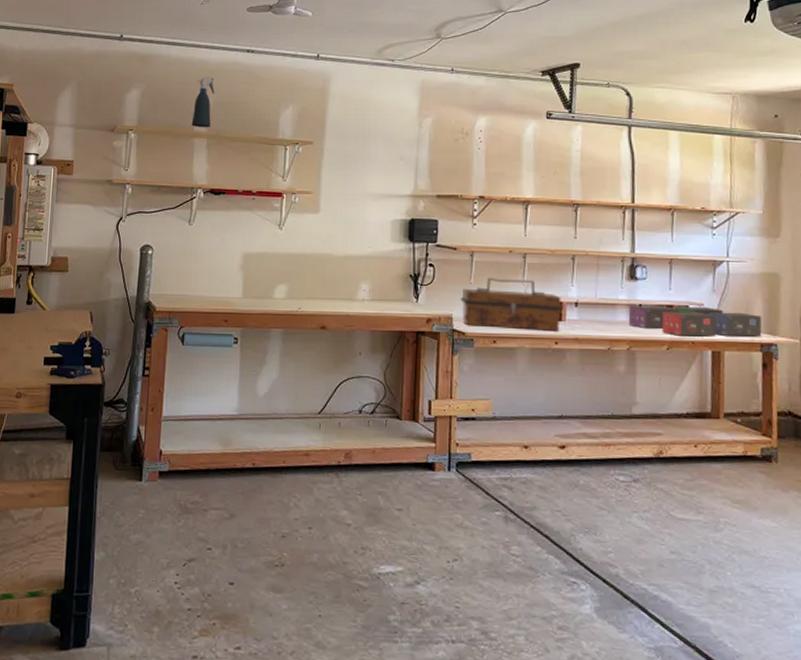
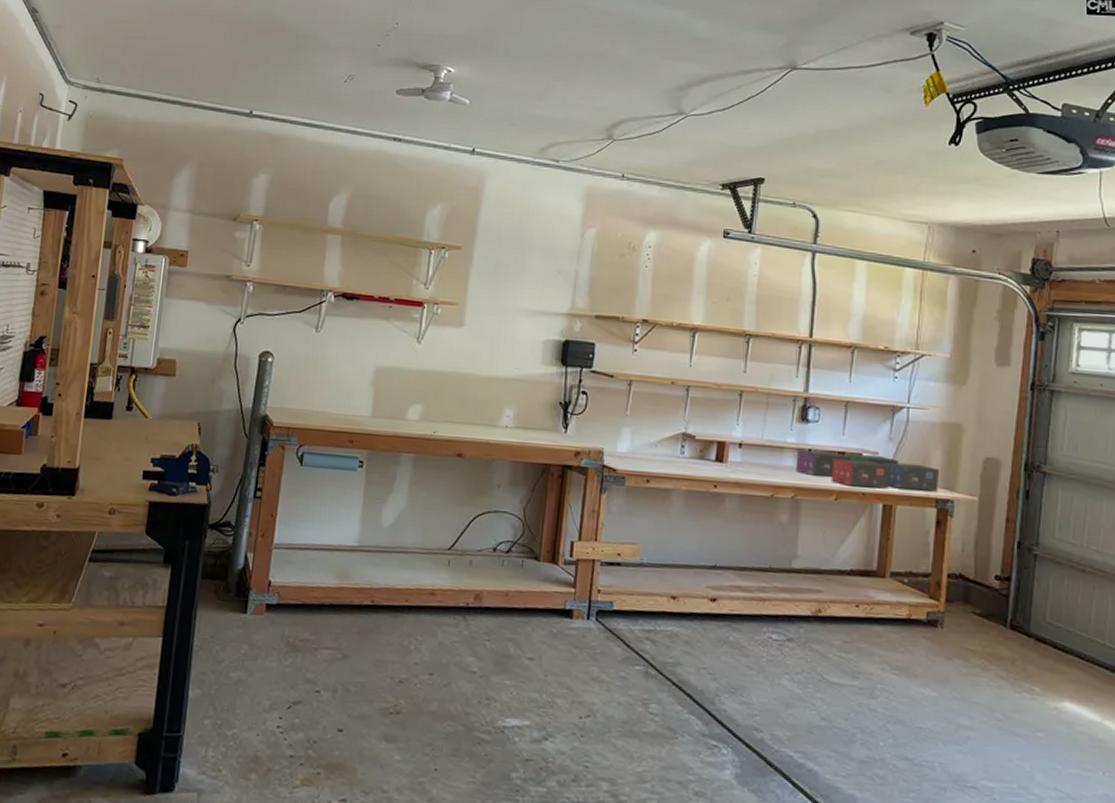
spray bottle: present [191,77,214,128] -> none [325,165,354,224]
toolbox: present [460,278,563,333] -> none [613,410,726,475]

